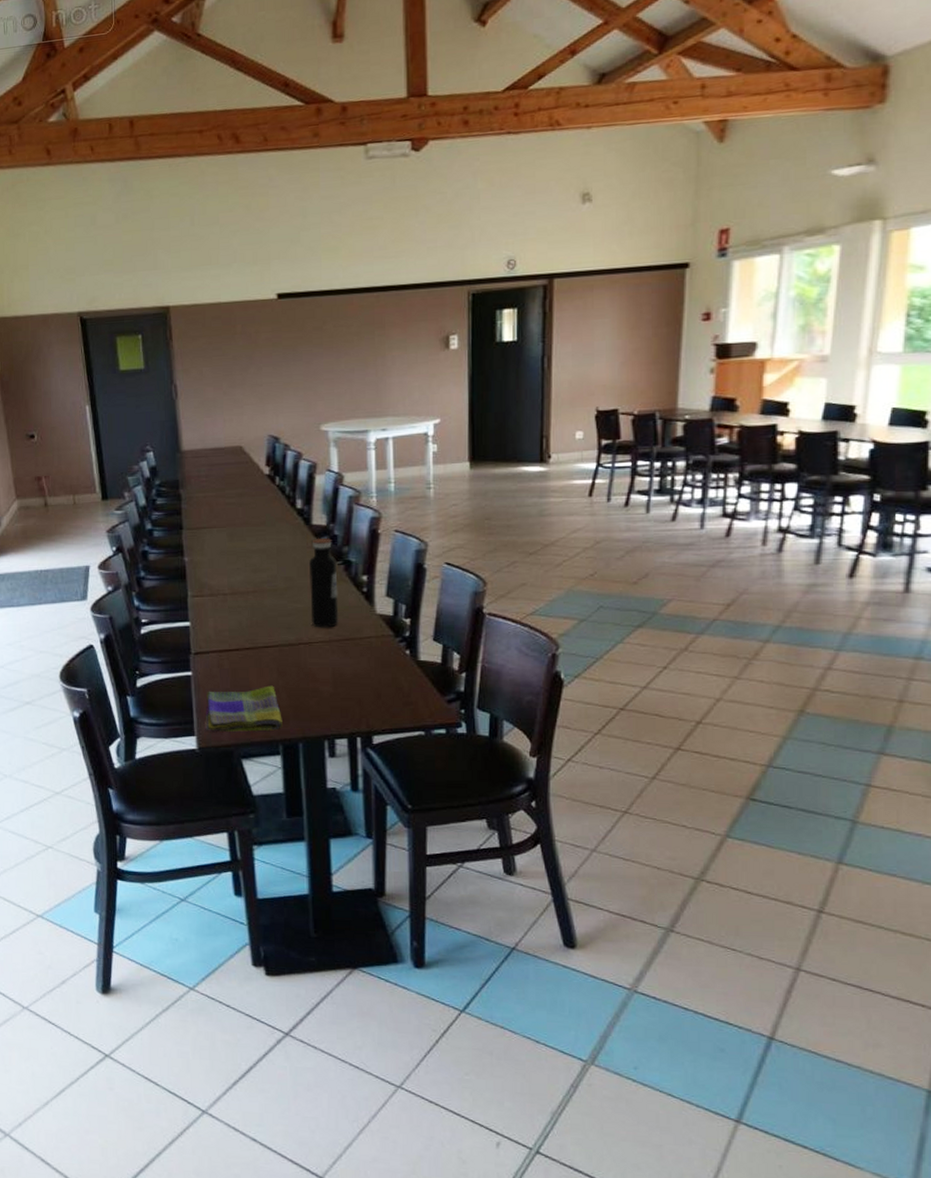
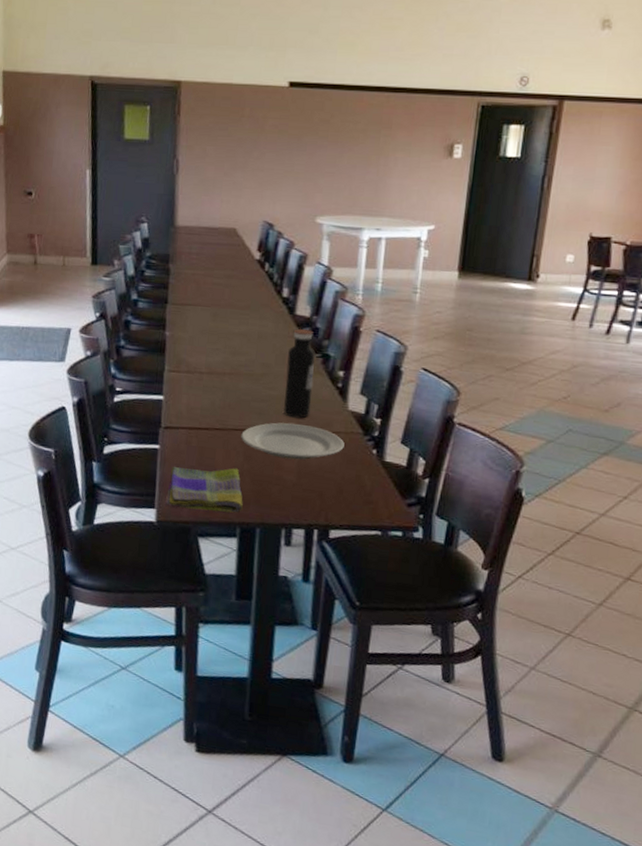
plate: none [272,634,377,670] -> present [241,422,345,460]

